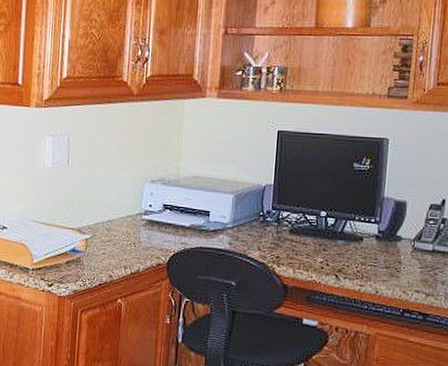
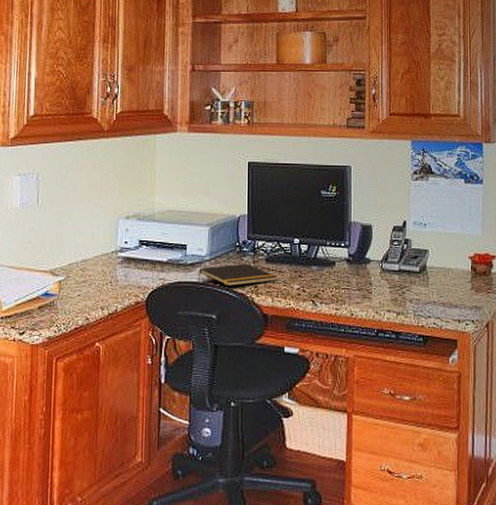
notepad: none [218,233,300,255] -> present [197,263,277,286]

